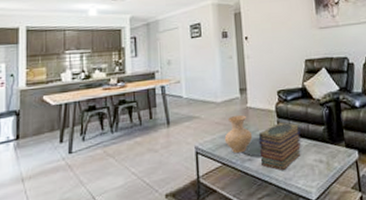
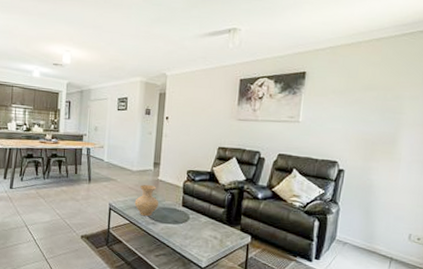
book stack: present [258,122,301,171] -> none [162,198,202,239]

